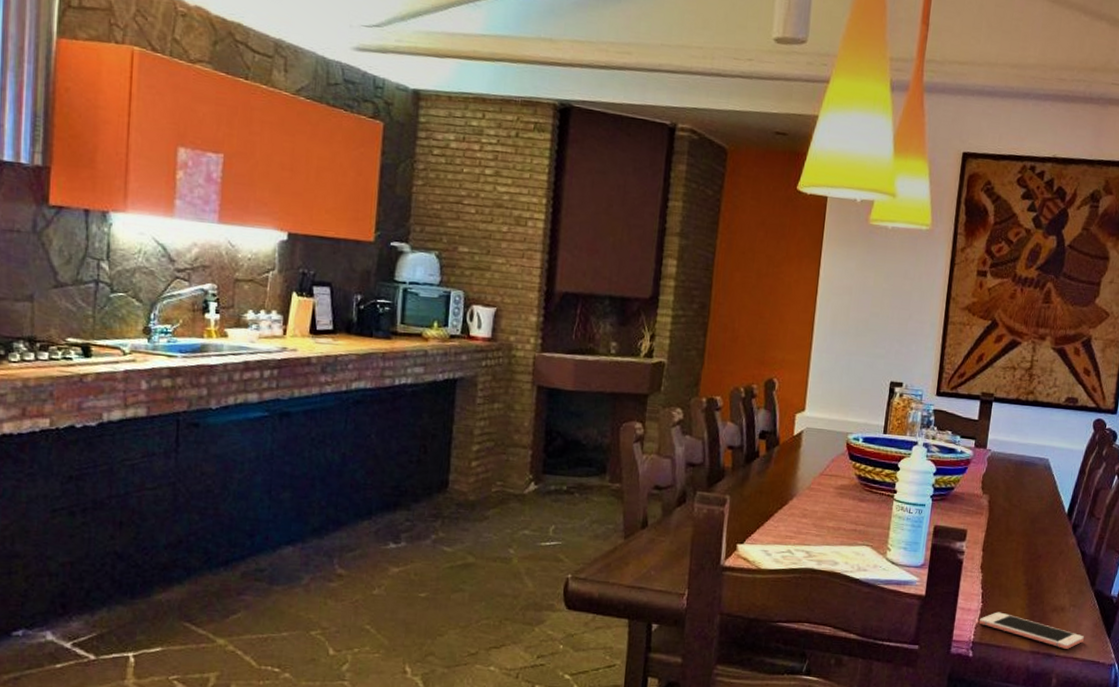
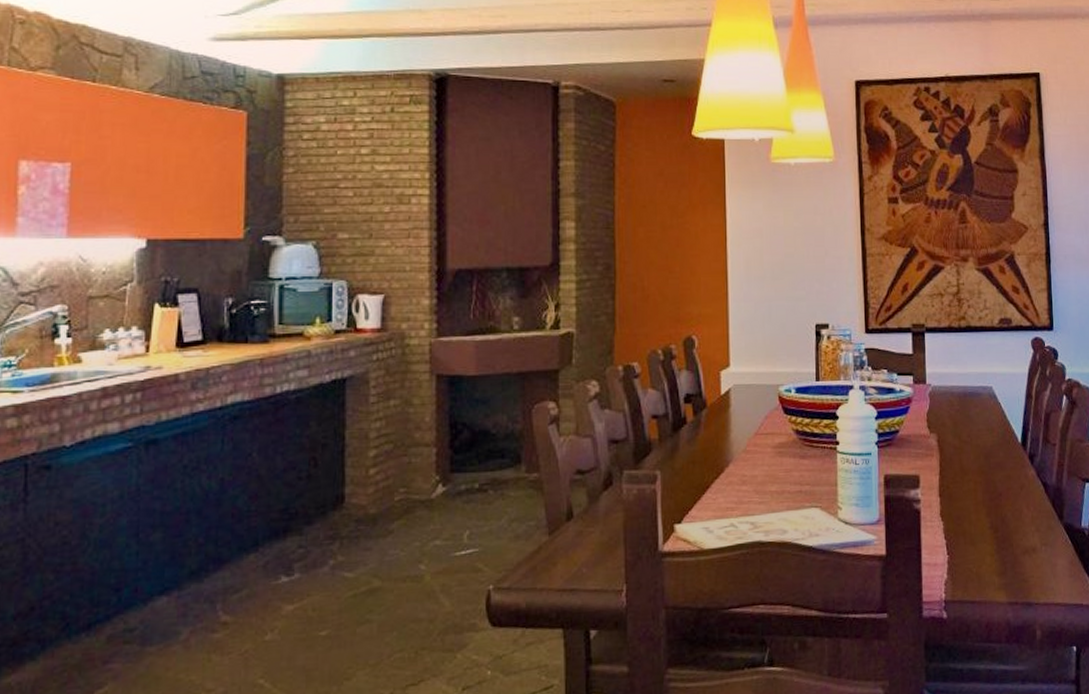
cell phone: present [978,612,1084,649] -> none [947,562,1062,595]

